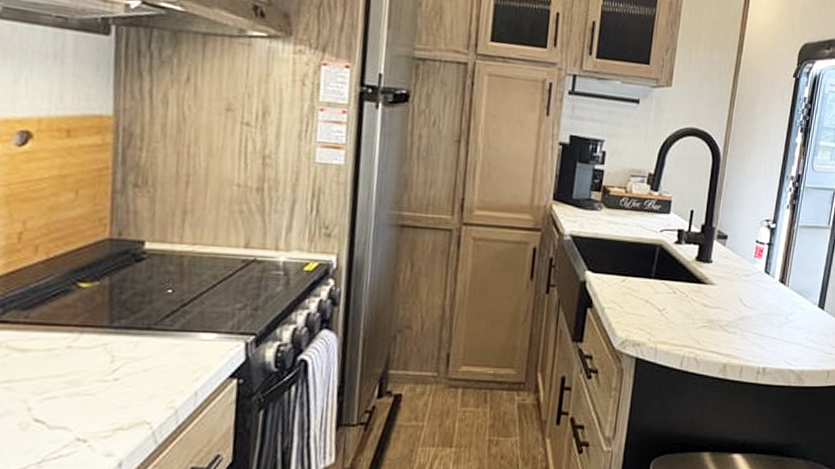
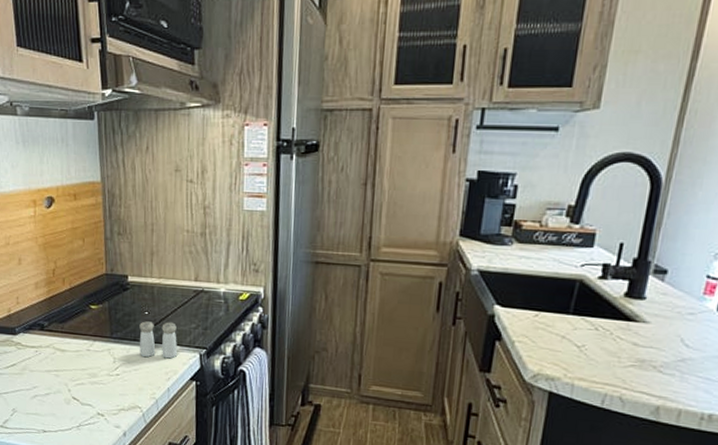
salt and pepper shaker: none [154,302,214,351] -> present [139,321,178,359]

